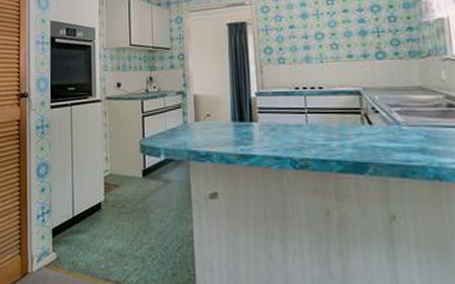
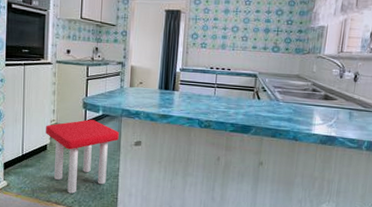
stool: none [99,167,188,269] -> present [46,119,119,194]

